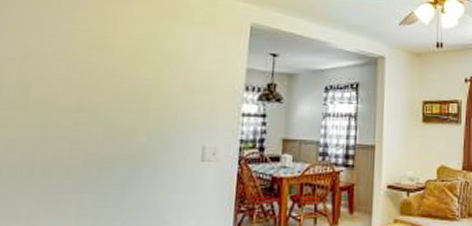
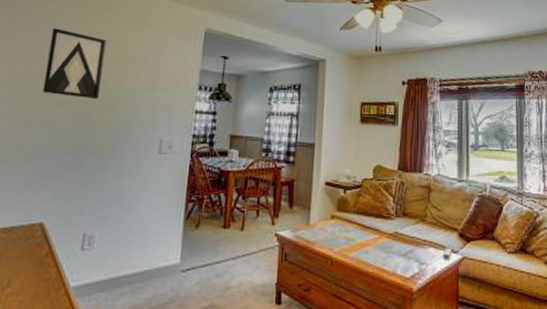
wall art: none [58,22,136,102] -> present [42,28,107,99]

